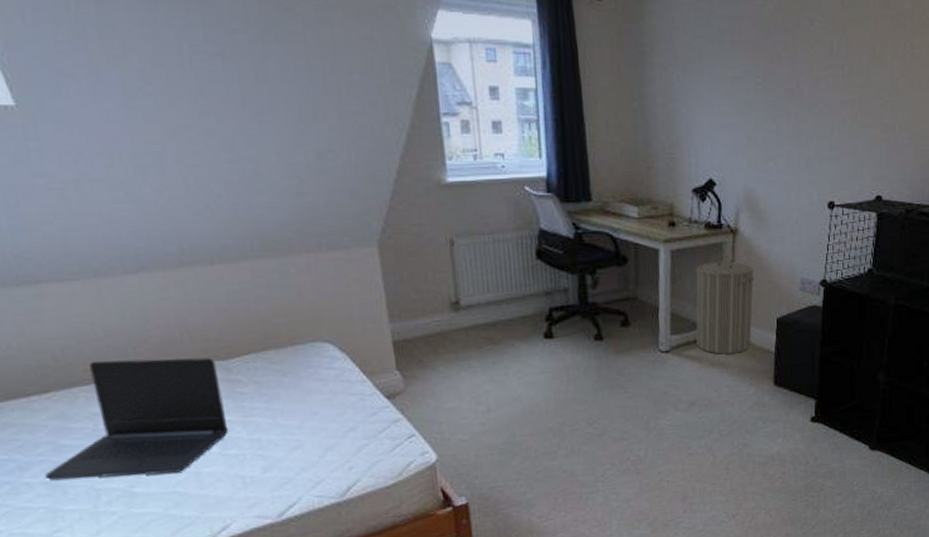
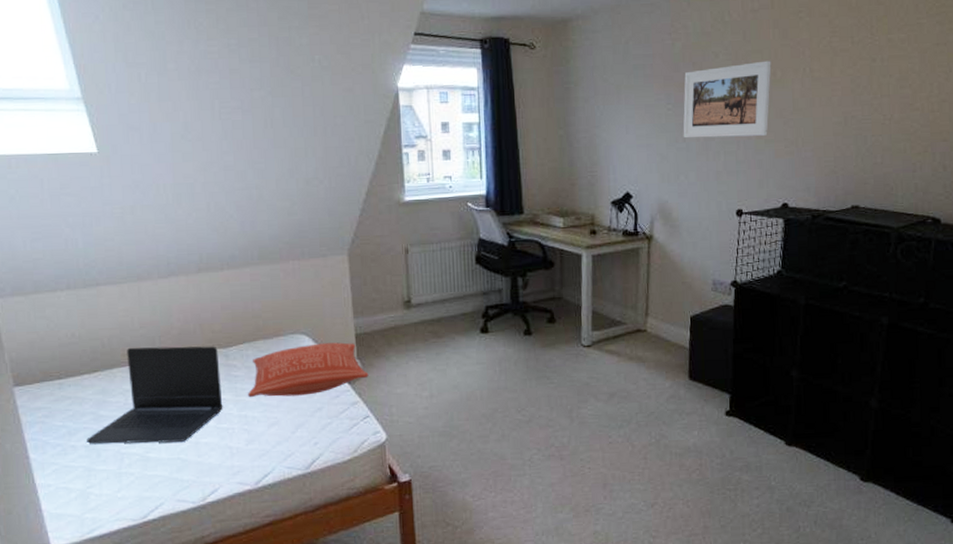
pillow: none [260,351,412,419] -> present [248,342,369,398]
laundry hamper: present [696,255,754,354] -> none [615,259,668,350]
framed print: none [773,32,871,119] -> present [683,60,772,139]

